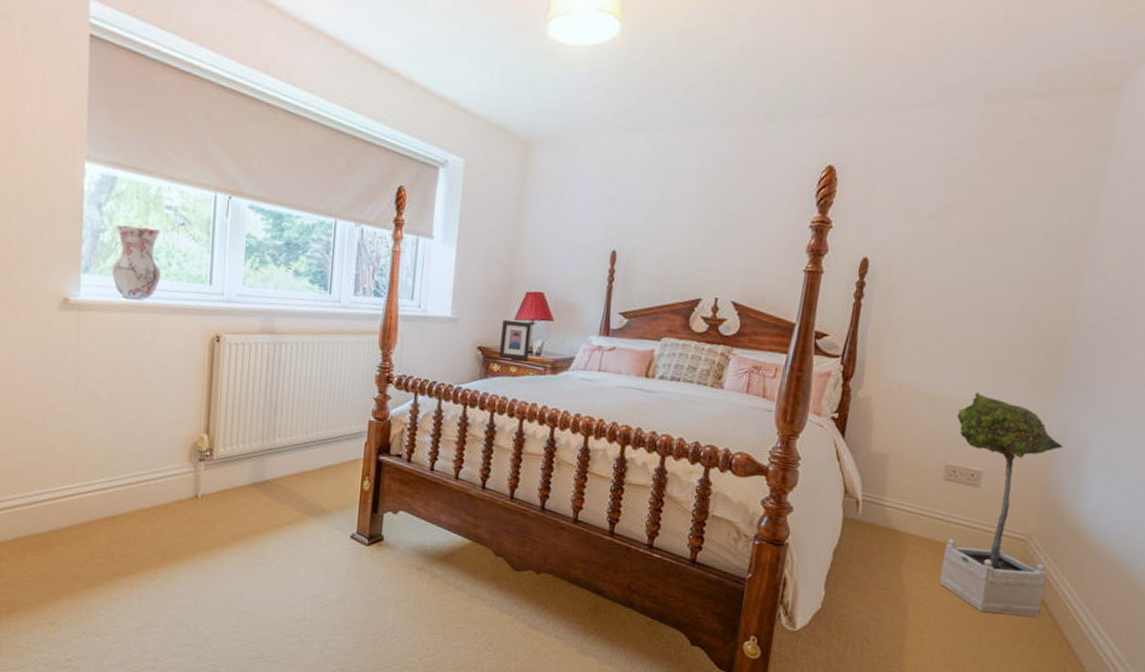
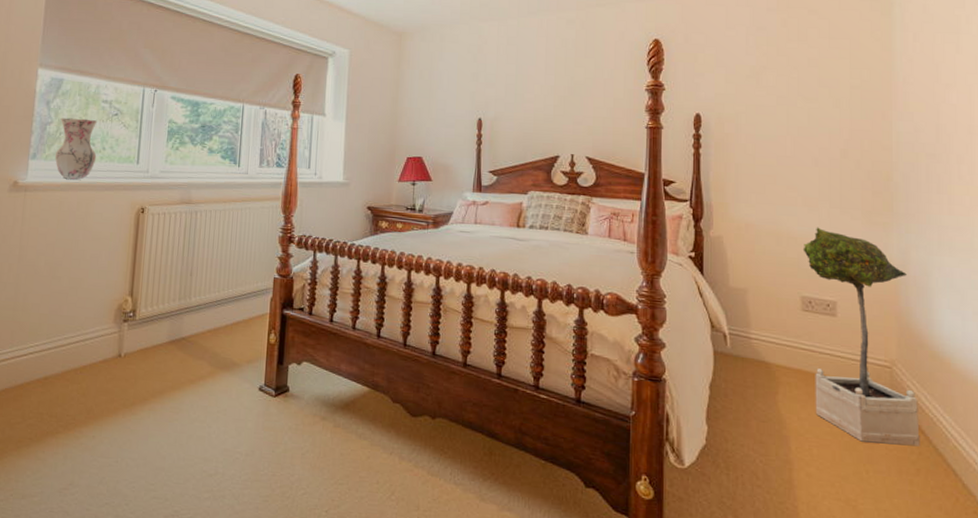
picture frame: present [499,319,532,360] -> none [386,182,413,217]

